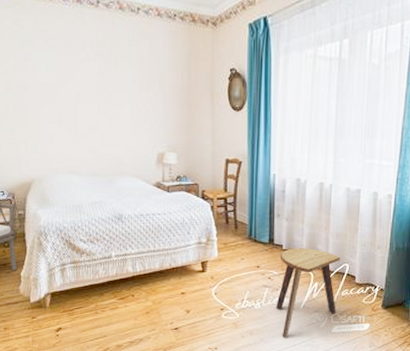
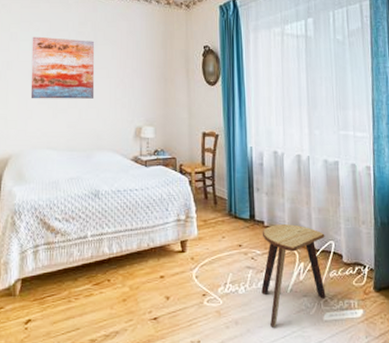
wall art: none [48,56,116,123] -> present [30,36,95,99]

